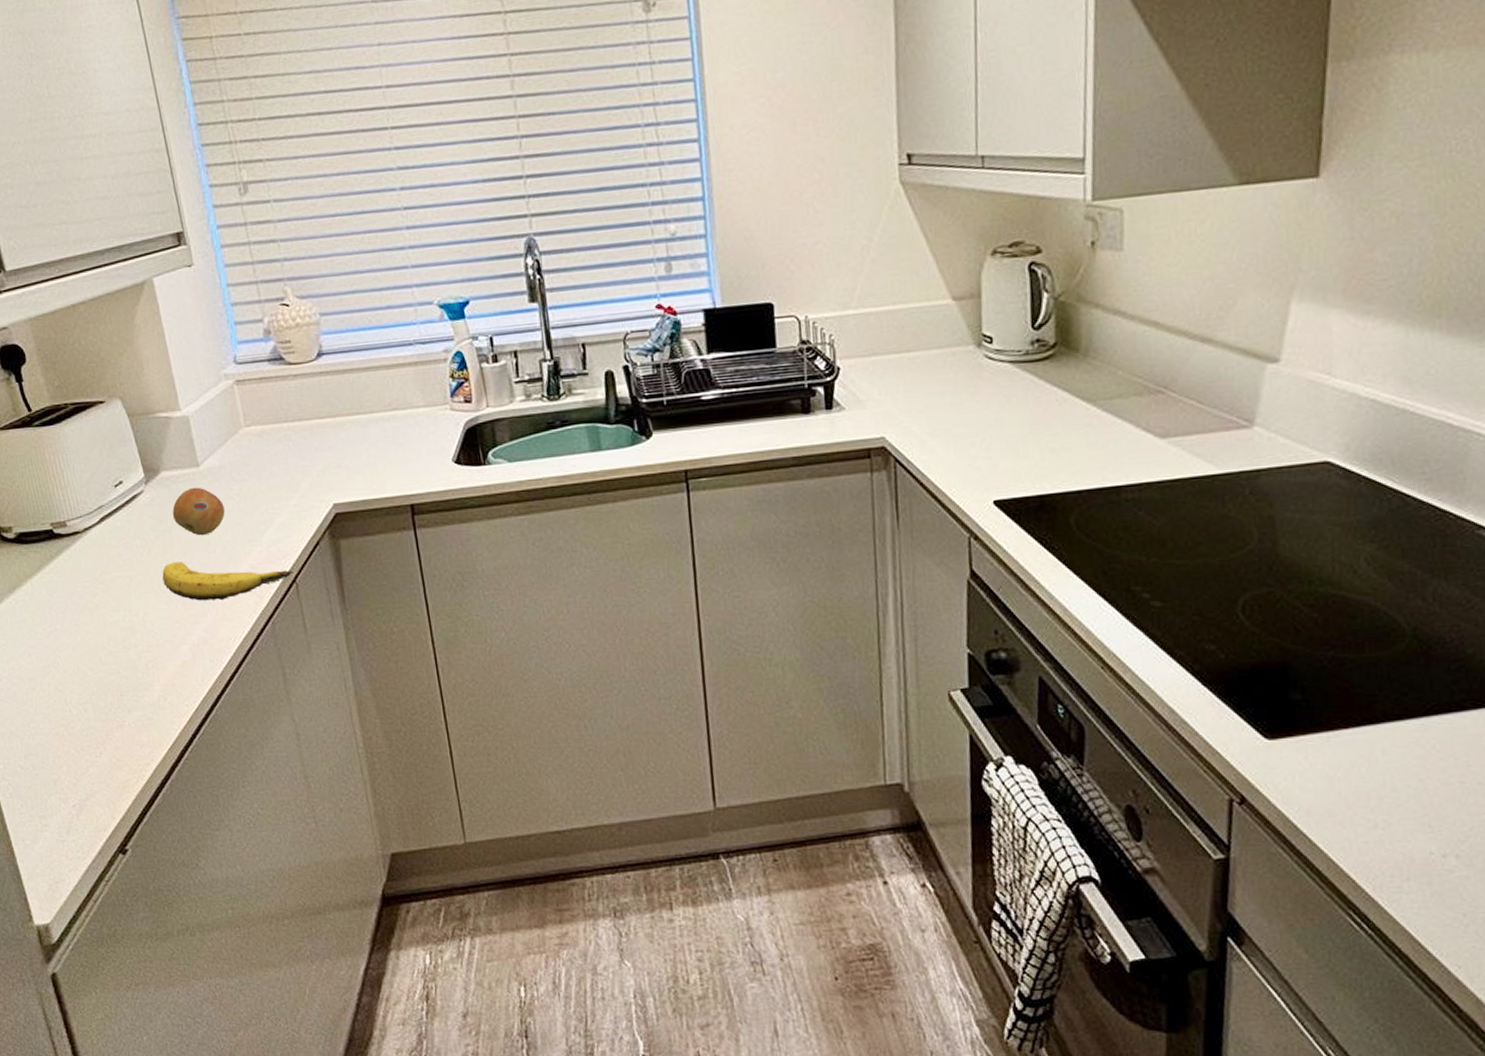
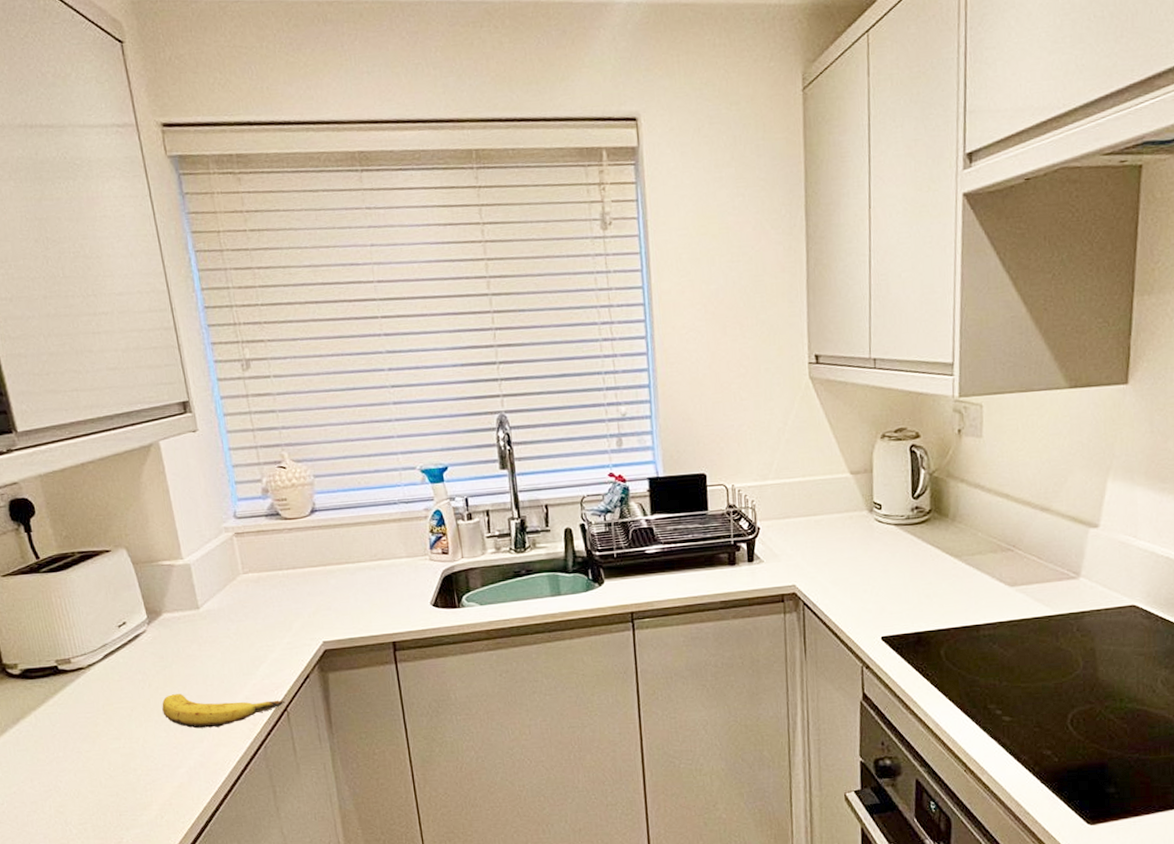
fruit: present [172,487,225,536] -> none [172,627,223,671]

